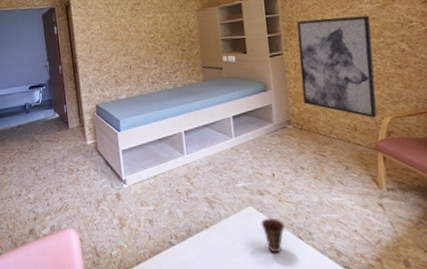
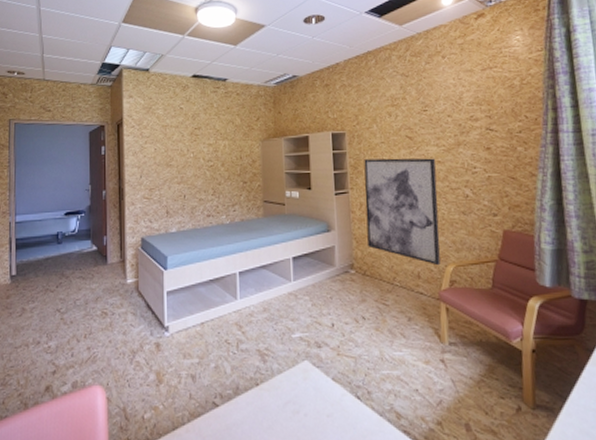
cup: present [260,217,286,253] -> none [316,374,343,416]

